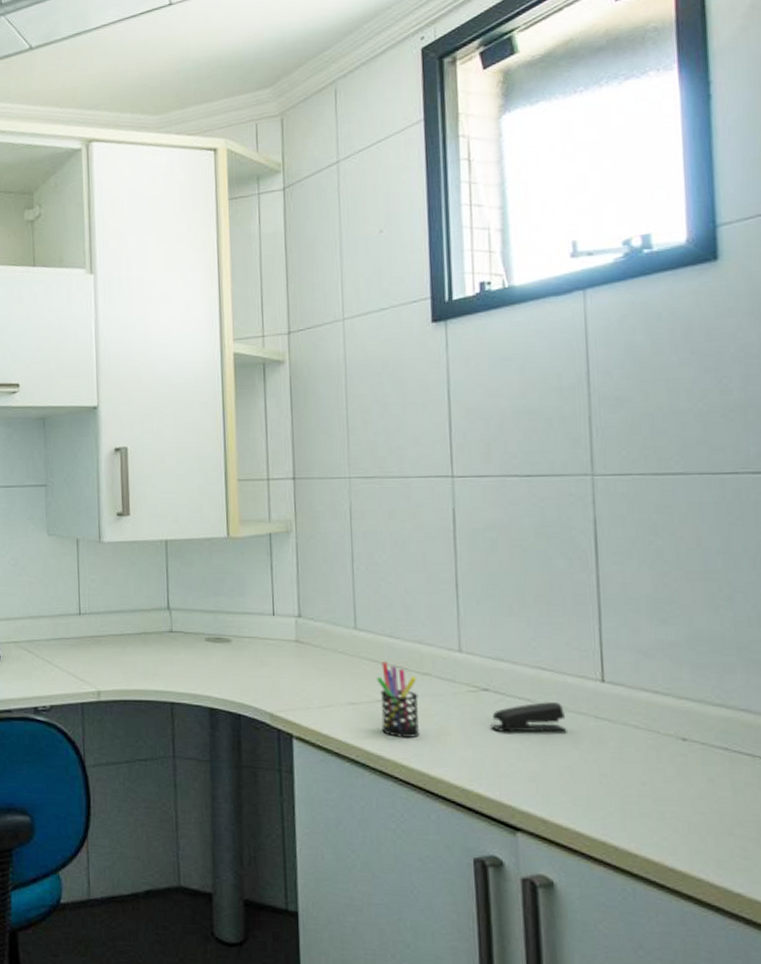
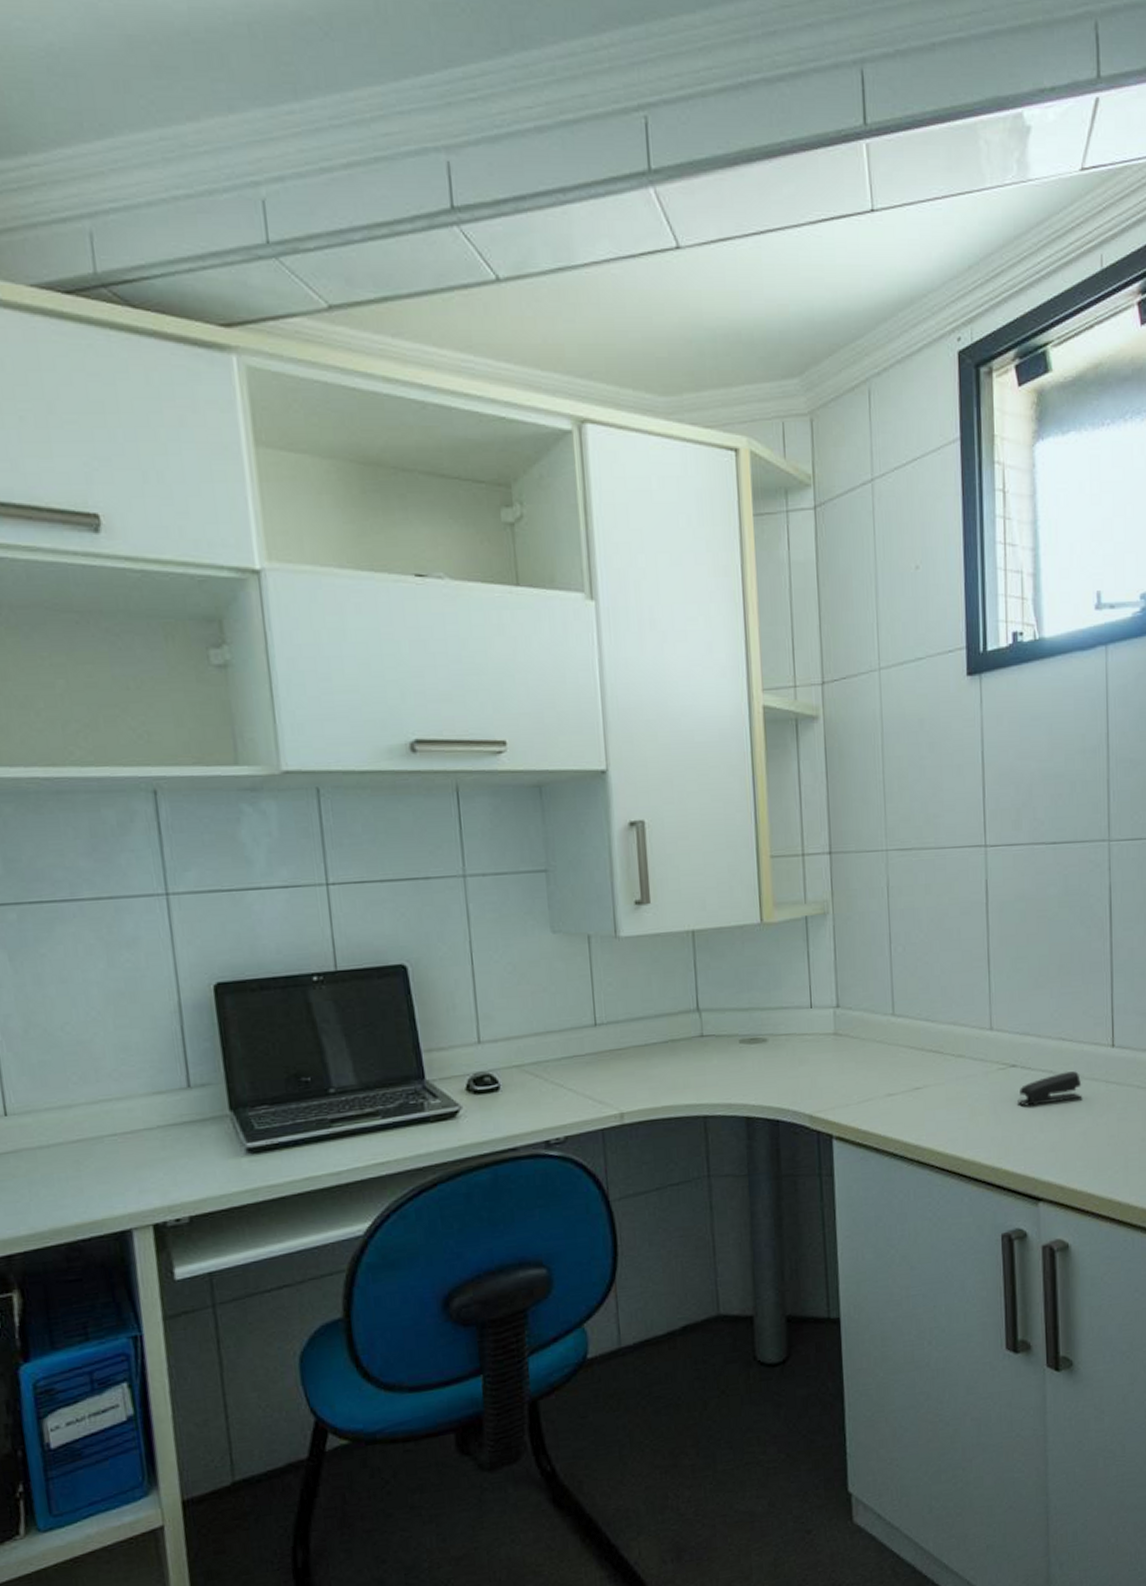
pen holder: present [376,661,420,739] -> none [914,1047,955,1124]

